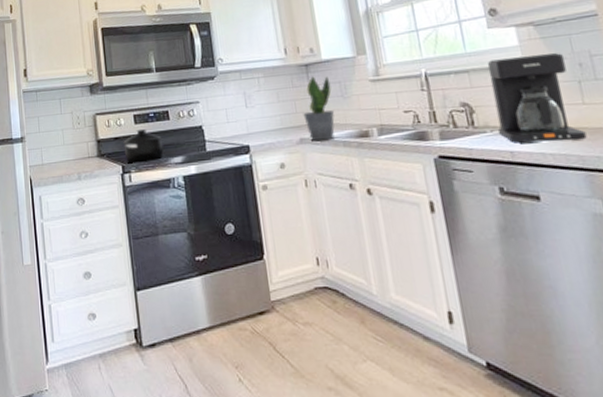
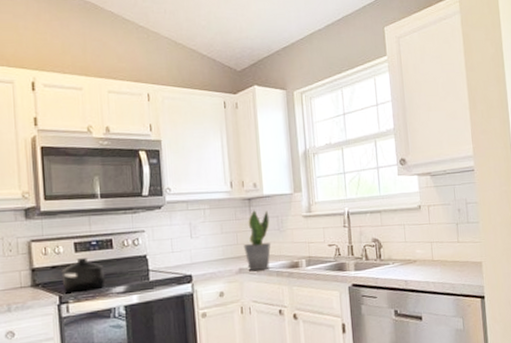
coffee maker: present [487,53,587,143] -> none [395,200,458,274]

